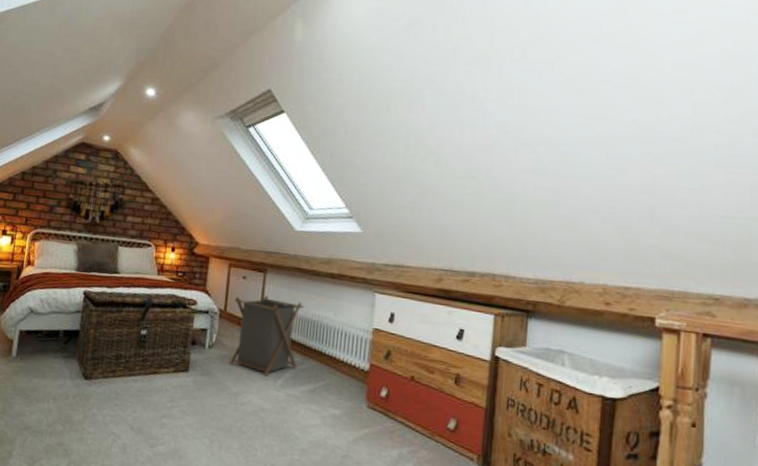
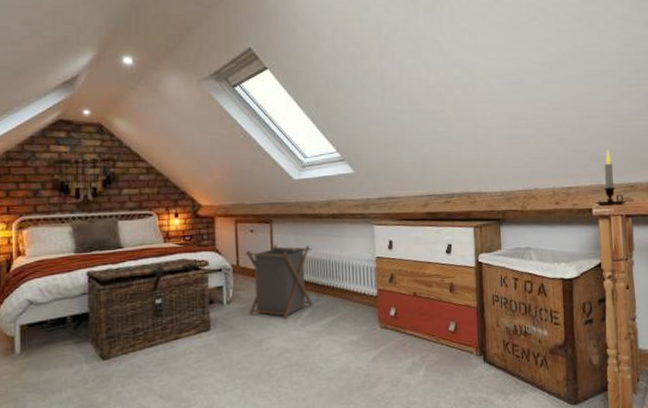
candle: none [661,249,706,321] -> present [595,150,626,206]

